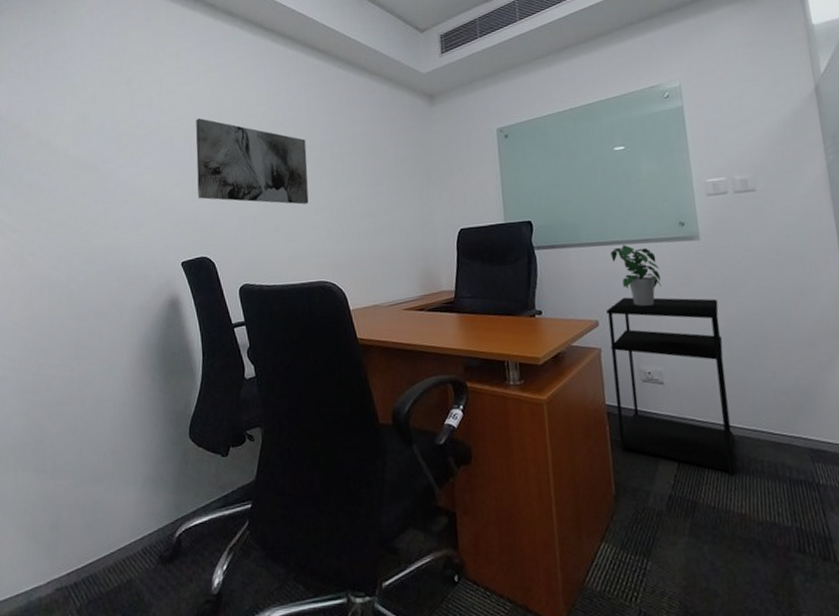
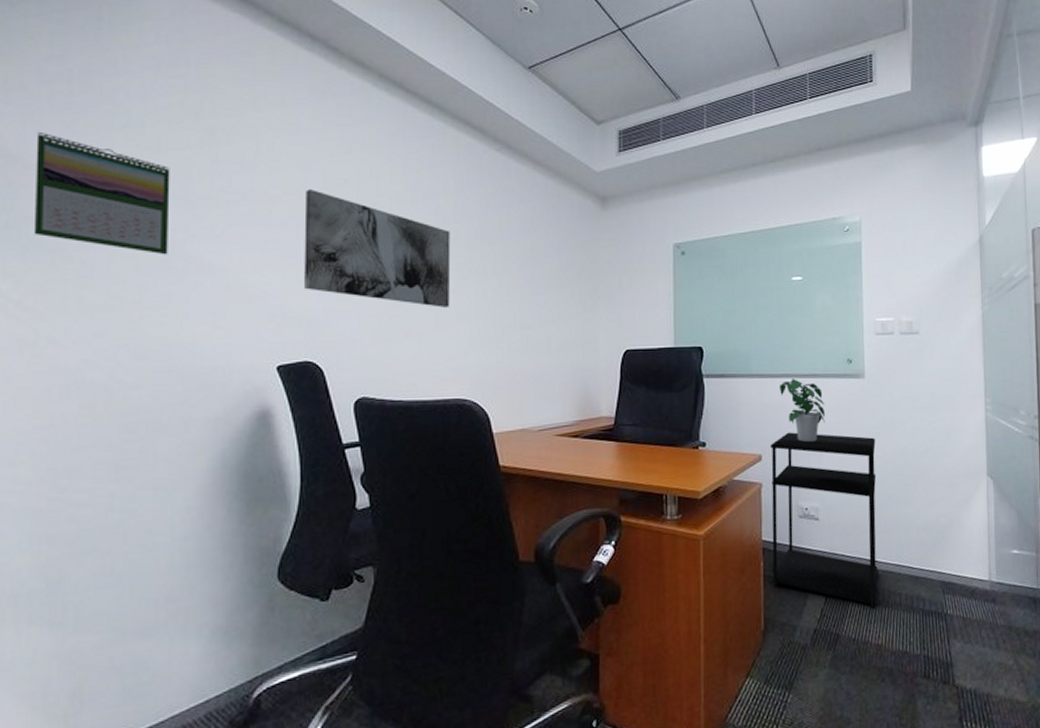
calendar: none [18,100,104,182] -> present [33,132,170,255]

